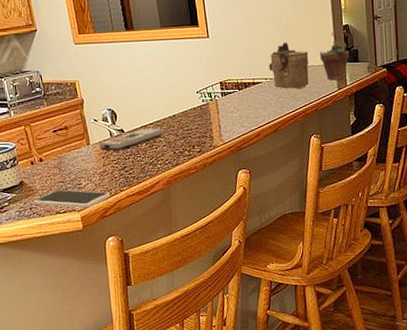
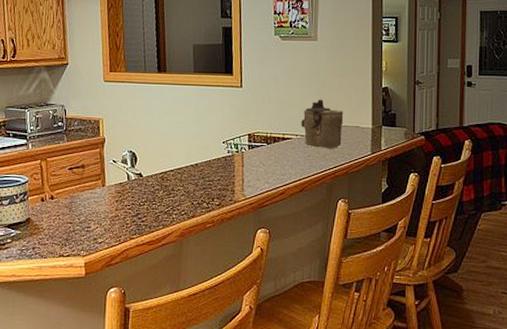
smartphone: present [33,189,110,209] -> none [38,231,119,254]
remote control: present [99,127,163,151] -> none [114,174,183,196]
succulent plant: present [319,31,350,80] -> none [355,92,387,143]

